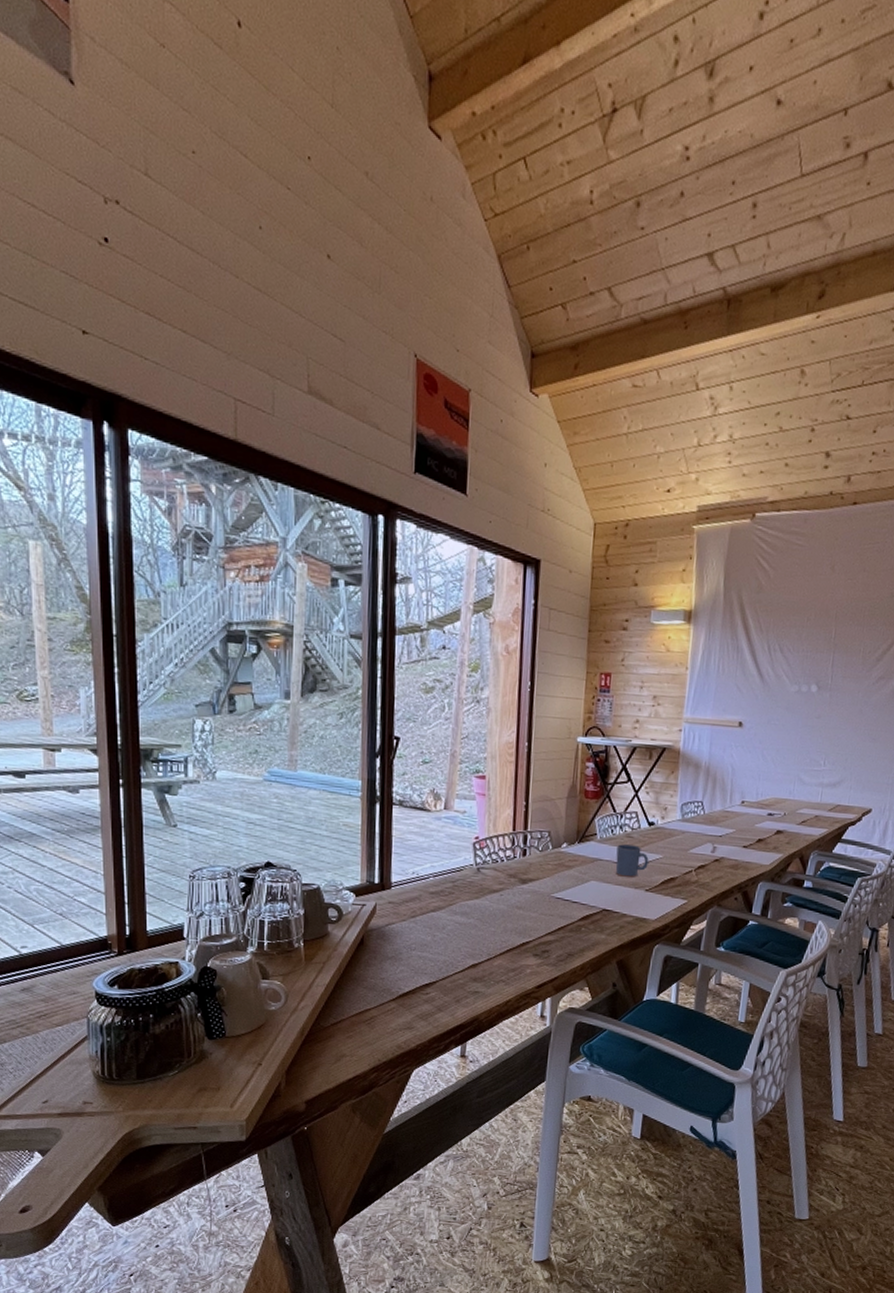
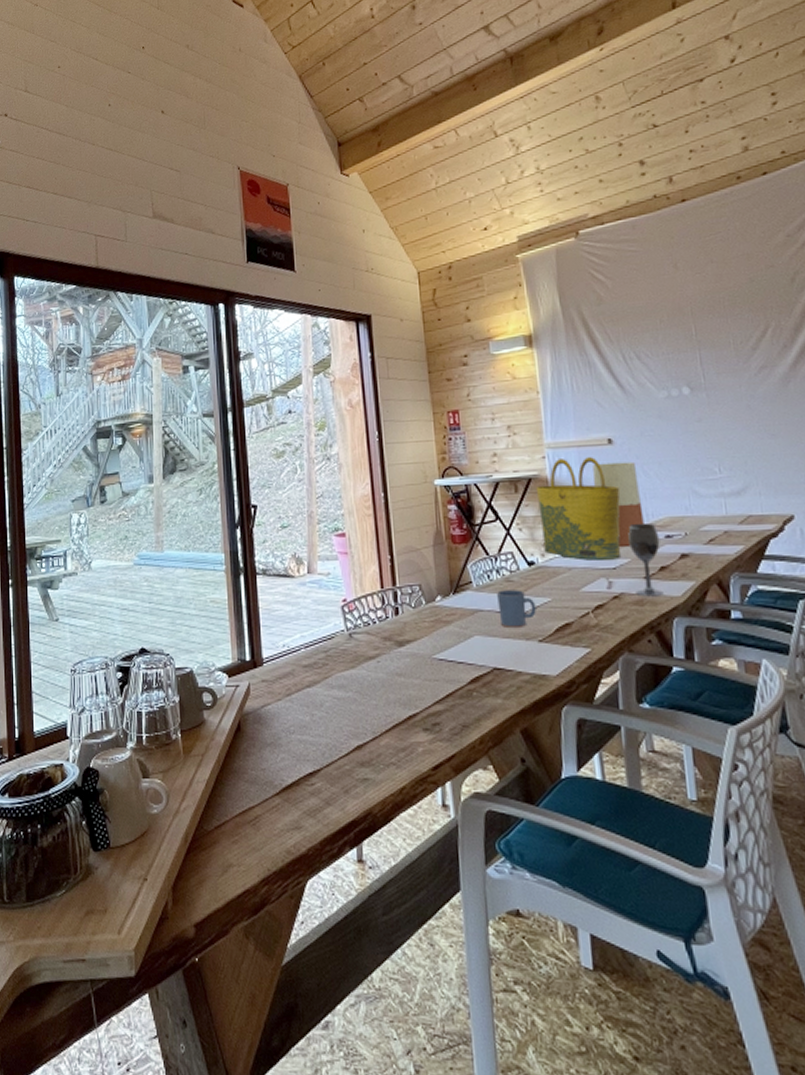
tote bag: none [664,734,740,829] -> present [535,456,621,561]
vase: none [718,743,758,820] -> present [593,461,644,548]
wine glass: none [733,800,763,863] -> present [628,523,664,597]

